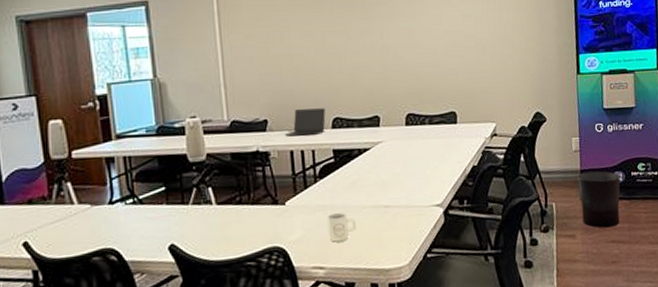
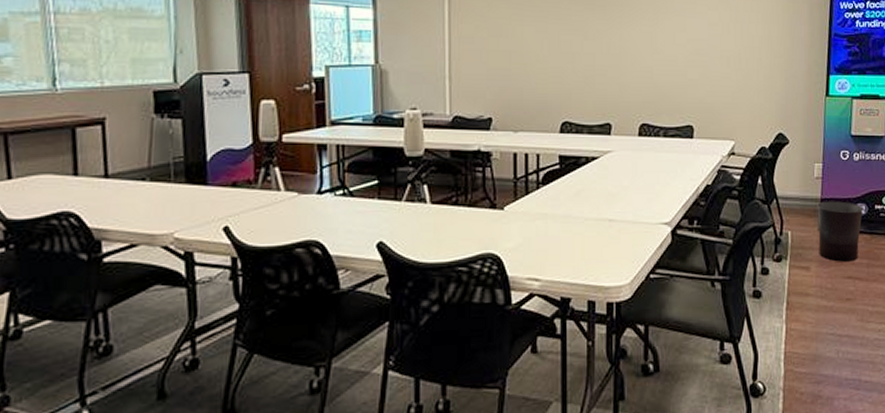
laptop: present [285,108,326,137] -> none [509,110,554,139]
mug: present [327,212,356,242] -> none [546,222,577,254]

